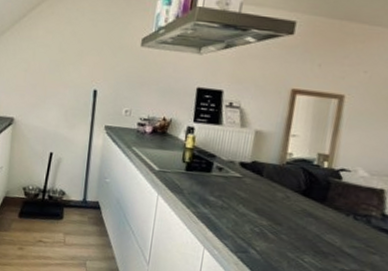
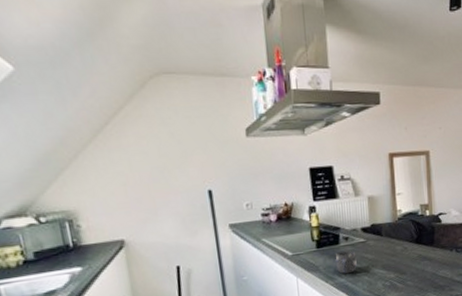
mug: none [201,180,228,207] -> present [335,250,358,274]

